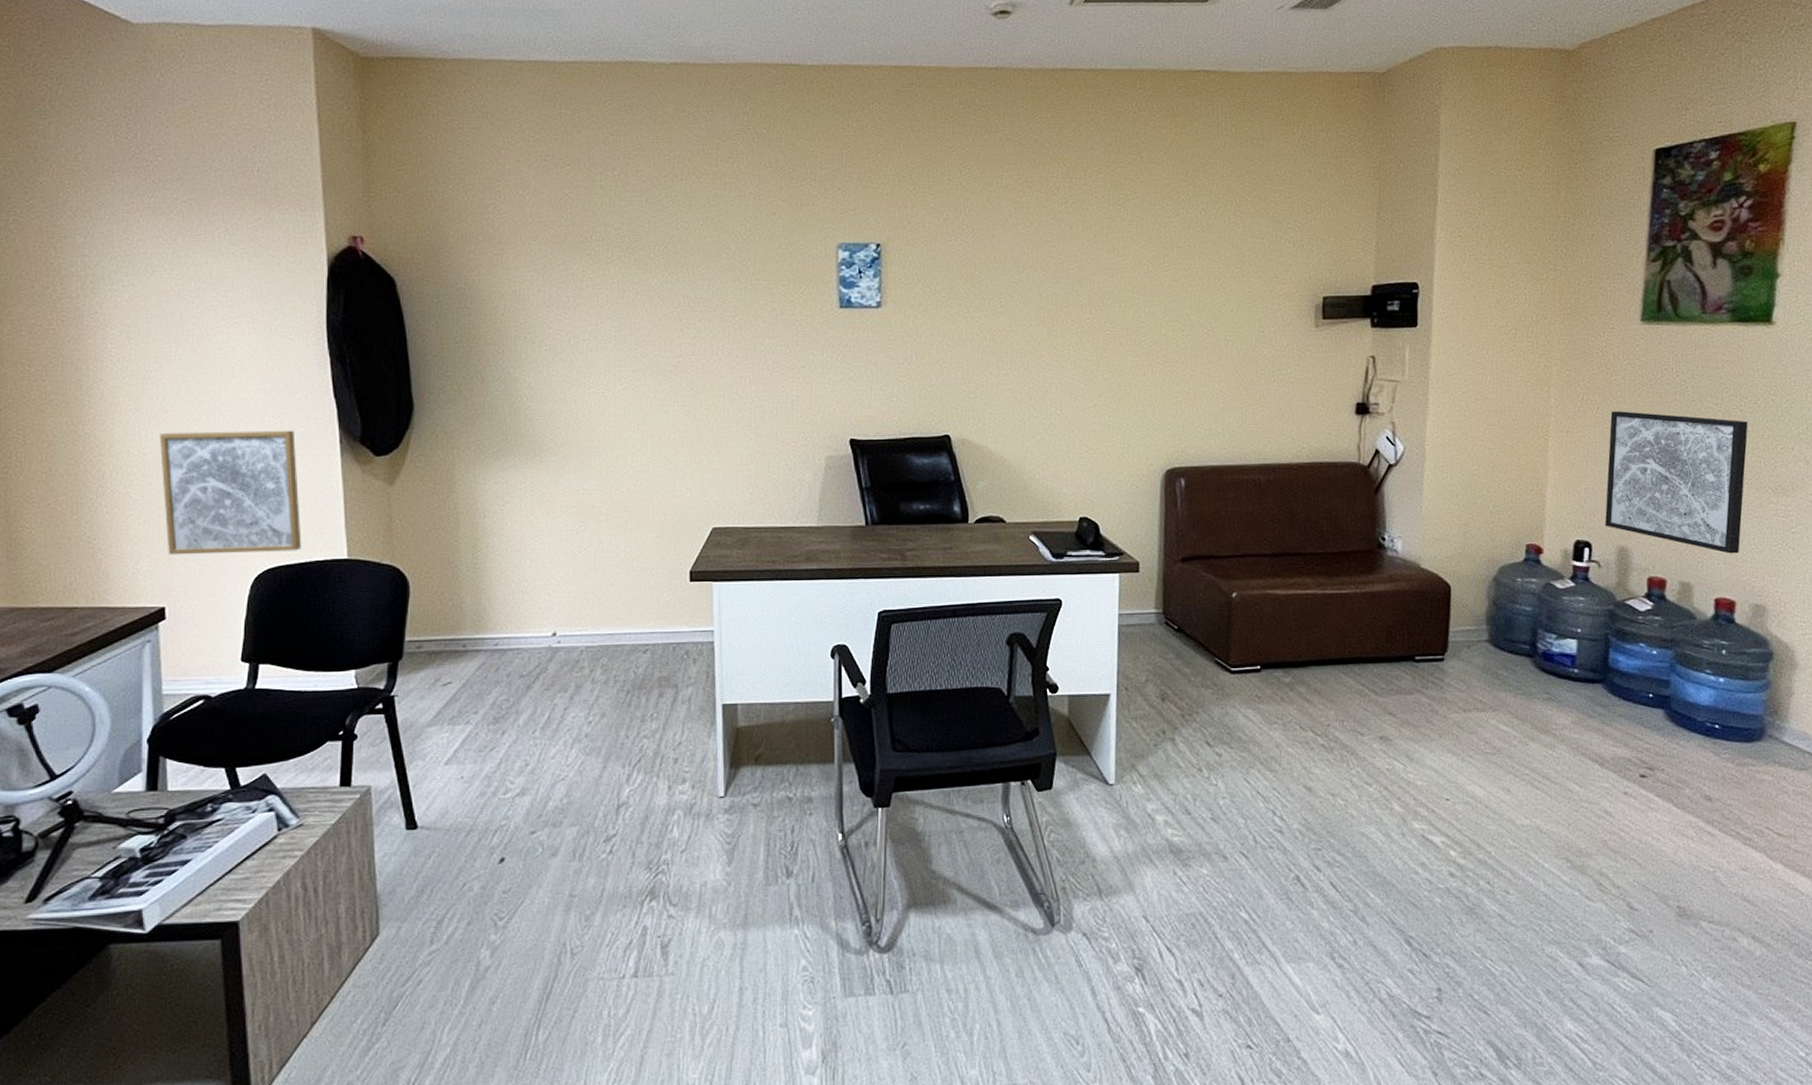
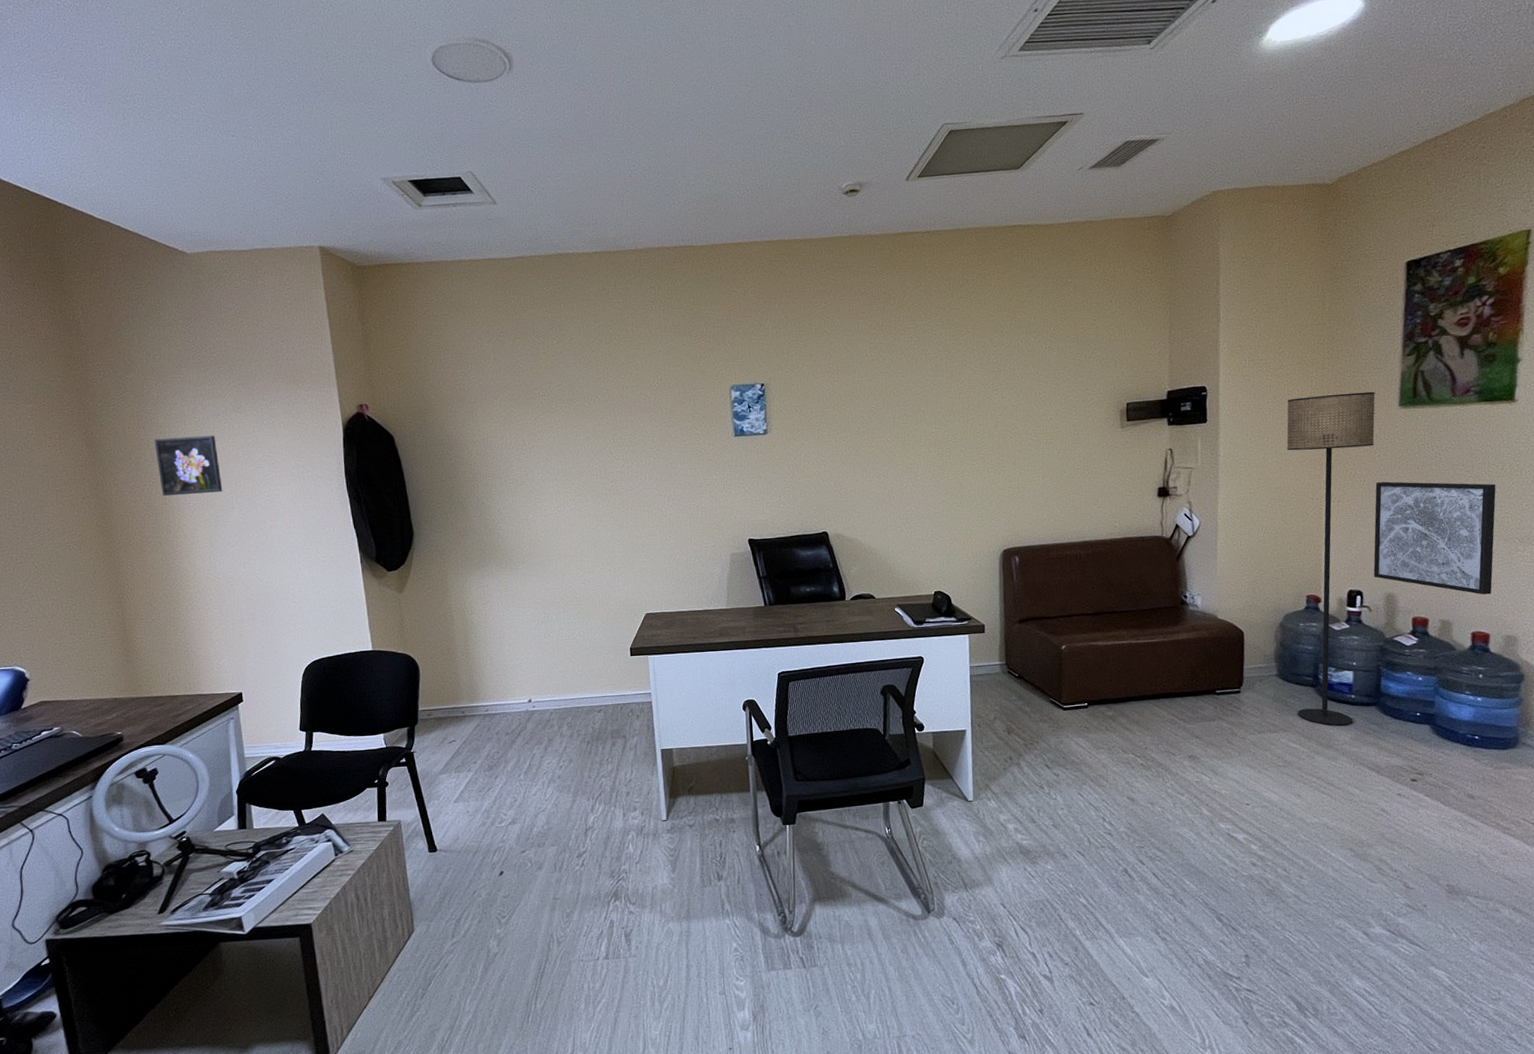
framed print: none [68,263,159,340] -> present [154,435,223,496]
wall art: present [159,430,302,556] -> none [228,555,338,654]
floor lamp: none [1510,301,1614,706] -> present [1287,391,1375,726]

